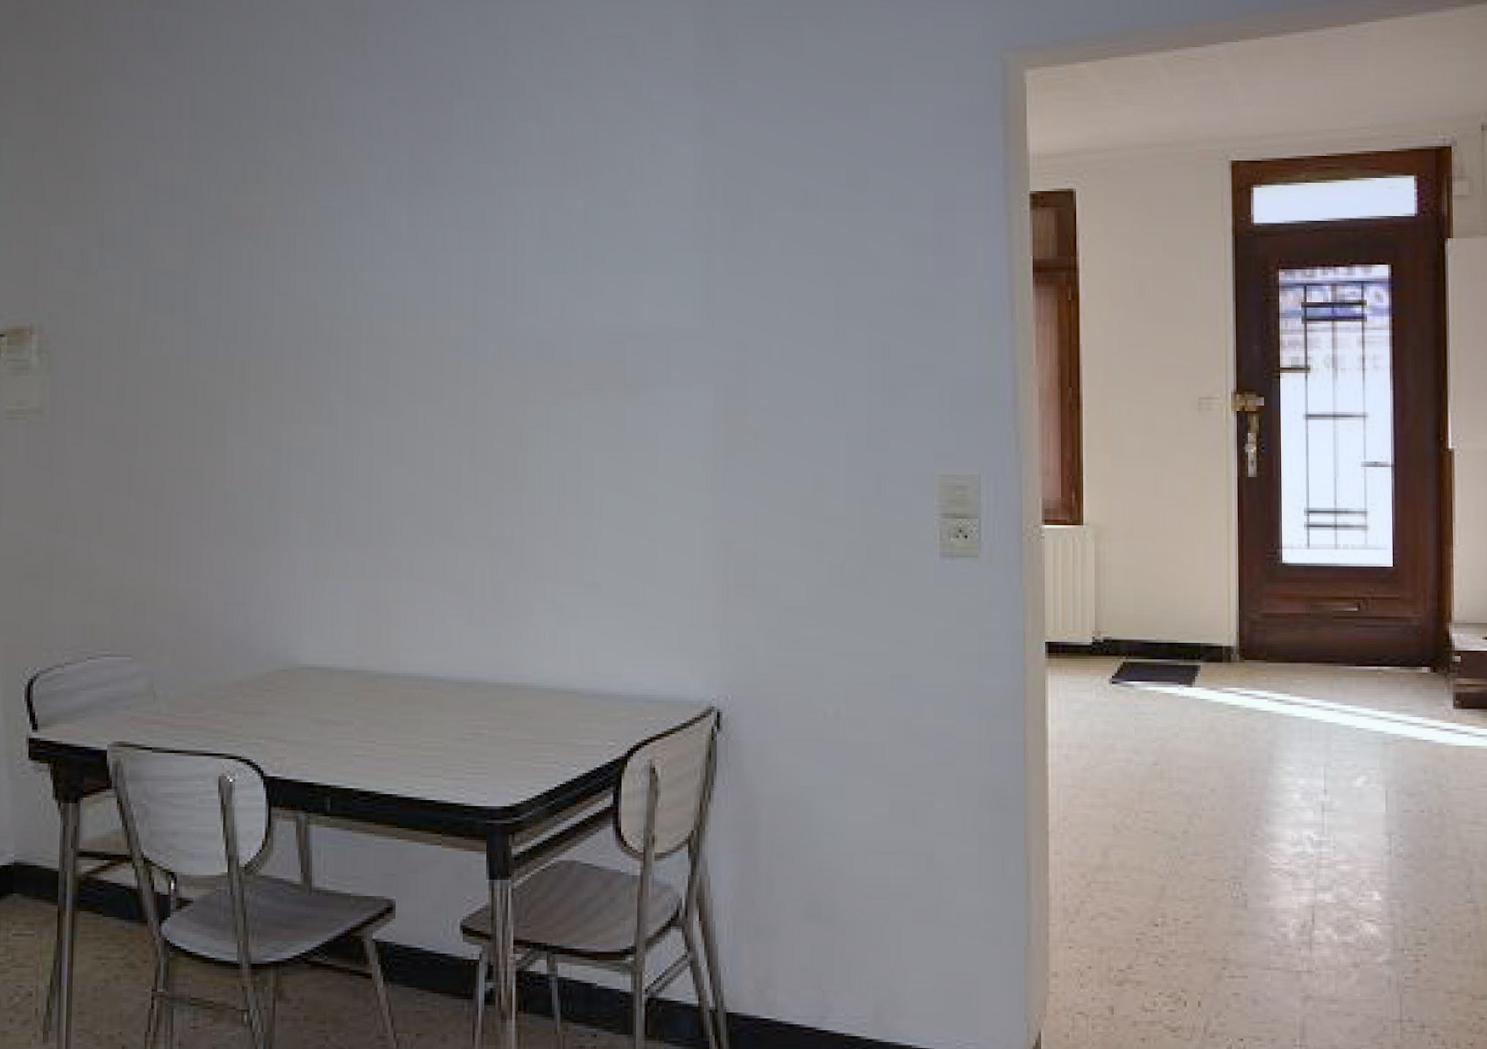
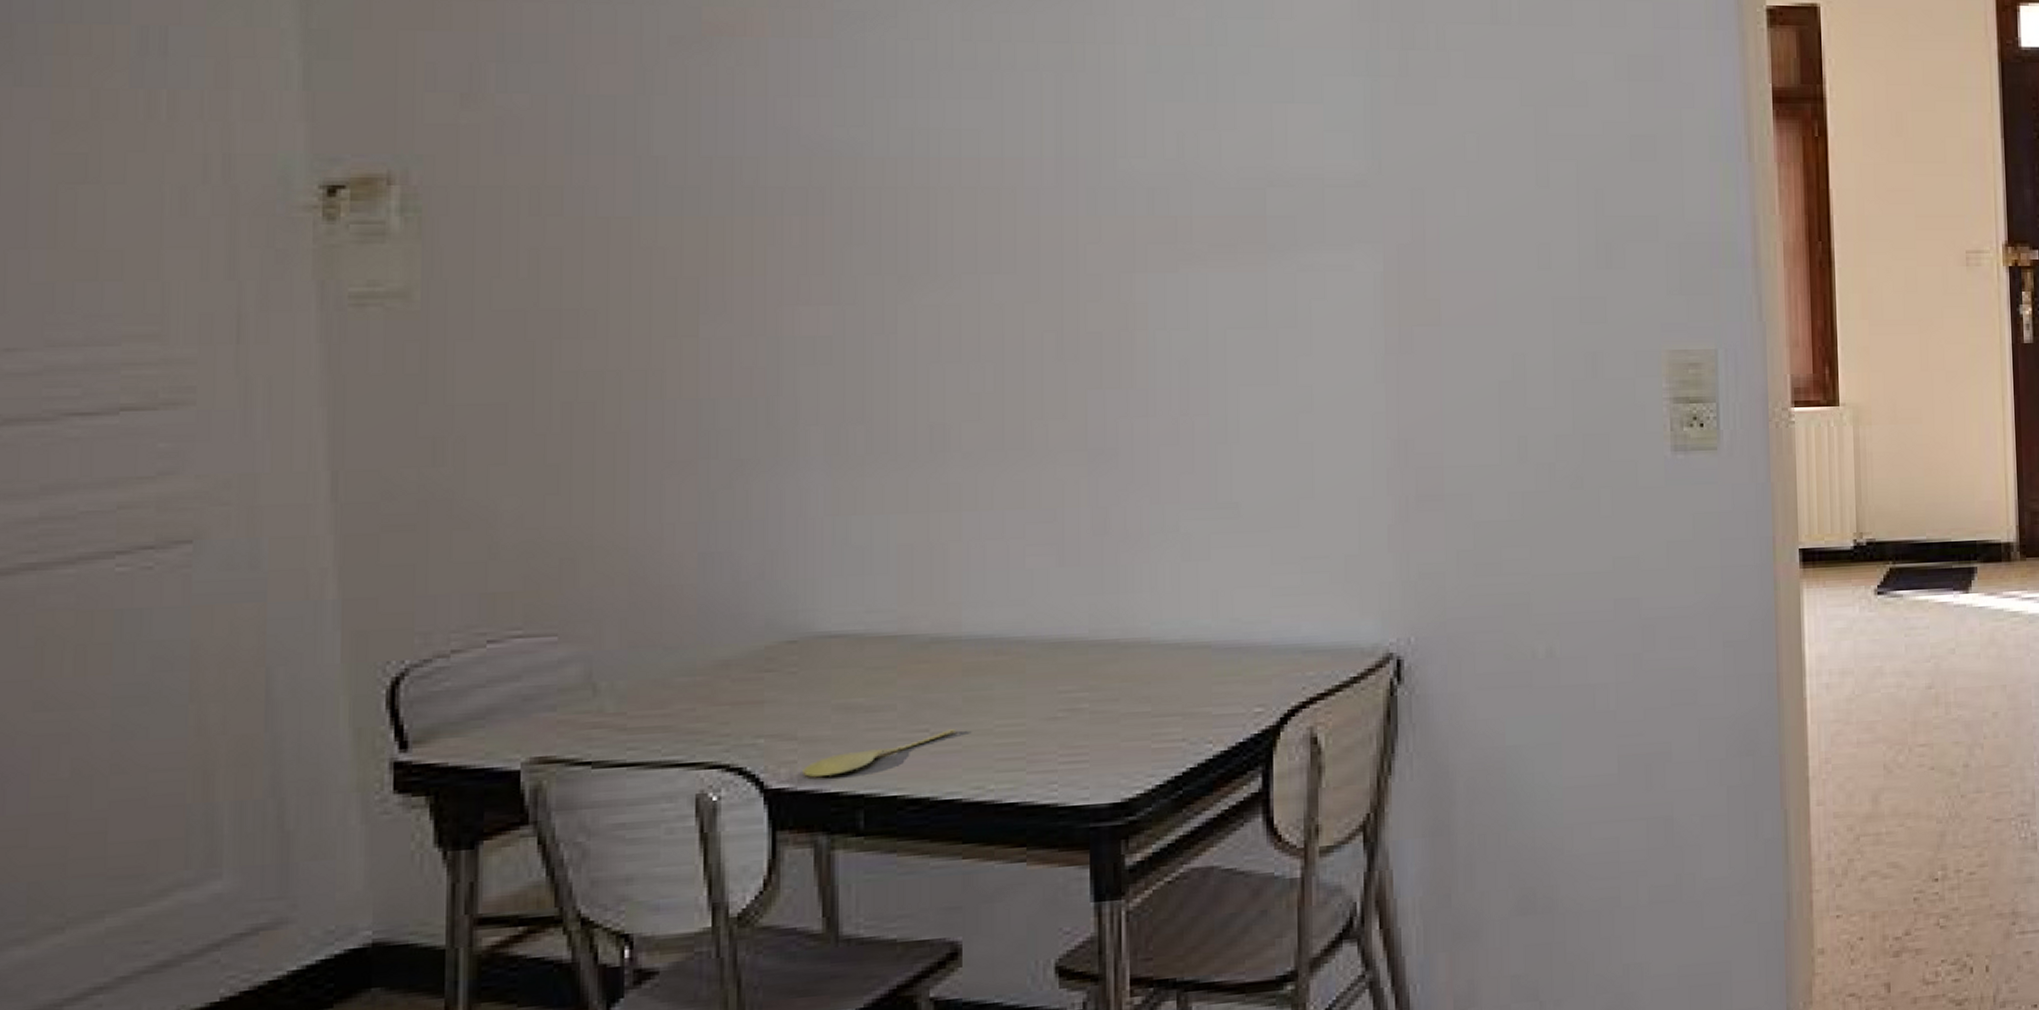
spoon: none [289,742,394,771] -> present [803,729,956,778]

